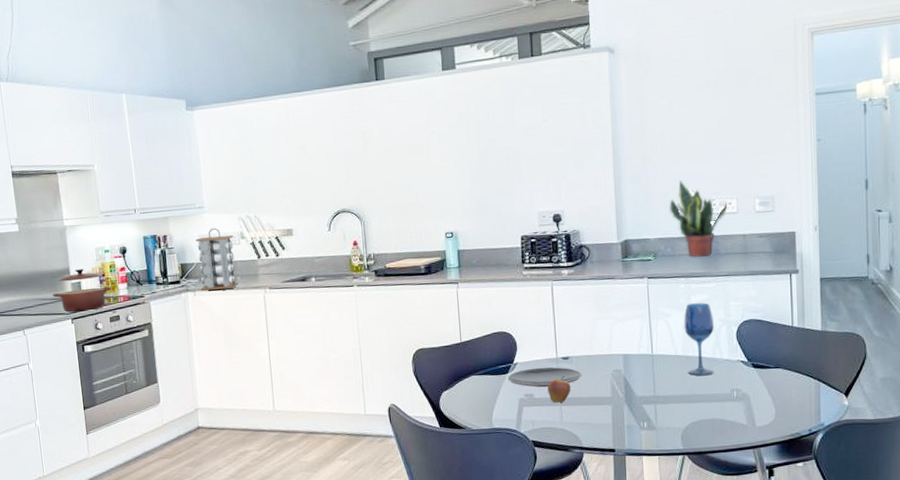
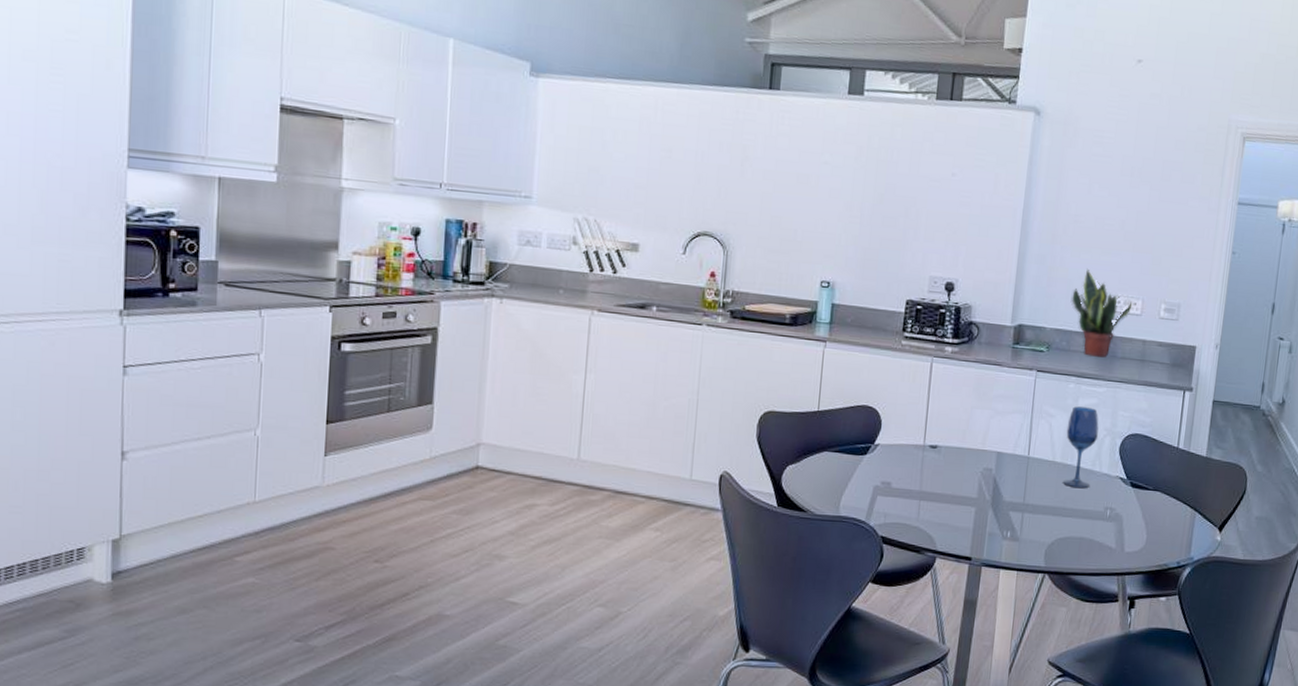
saucepan: present [52,269,112,313] -> none [309,244,393,301]
spice rack: present [195,227,238,291] -> none [510,224,563,304]
plate: present [507,367,582,388] -> none [864,452,949,477]
fruit: present [547,376,571,403] -> none [908,467,935,497]

